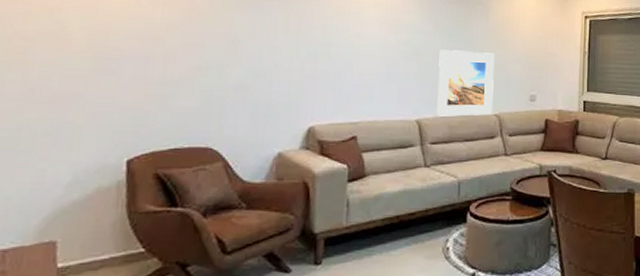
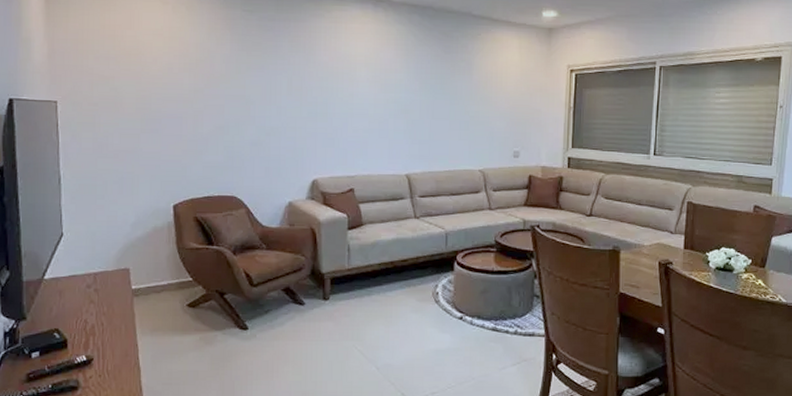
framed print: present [437,50,495,117] -> none [424,107,478,172]

